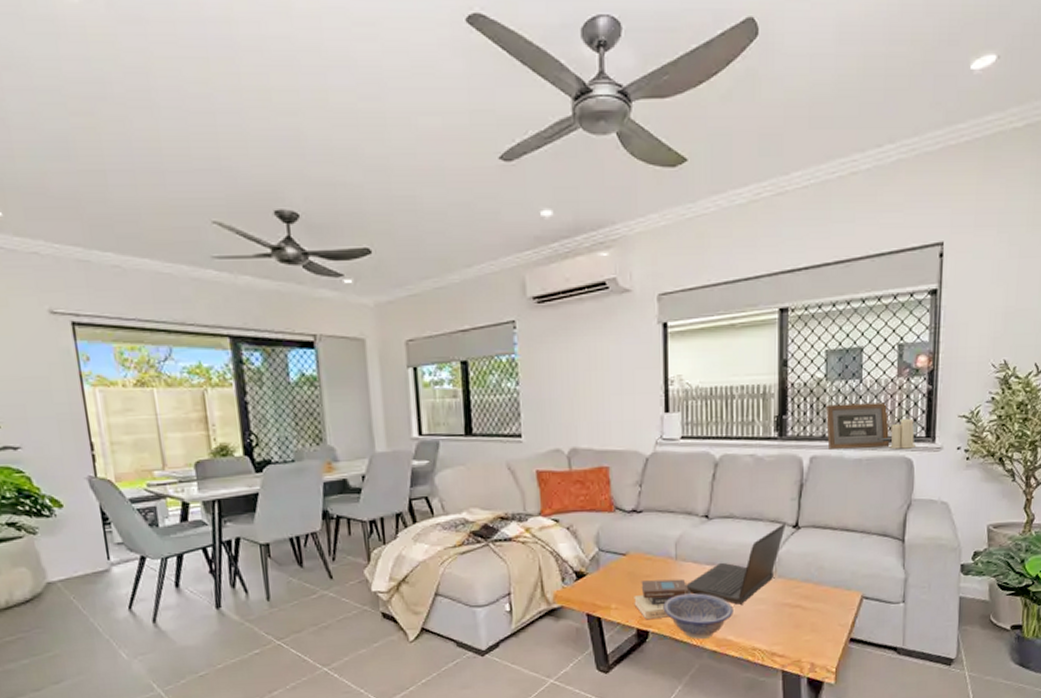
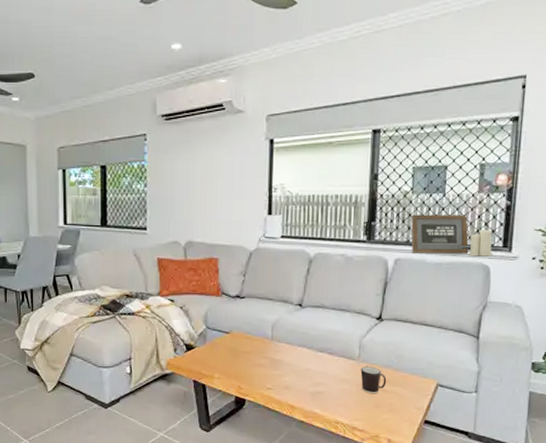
books: present [634,578,692,620] -> none [234,356,284,390]
decorative bowl: present [663,593,733,639] -> none [259,370,320,410]
laptop computer: present [686,523,785,605] -> none [279,315,370,383]
mug: none [777,582,807,614] -> present [360,366,387,394]

